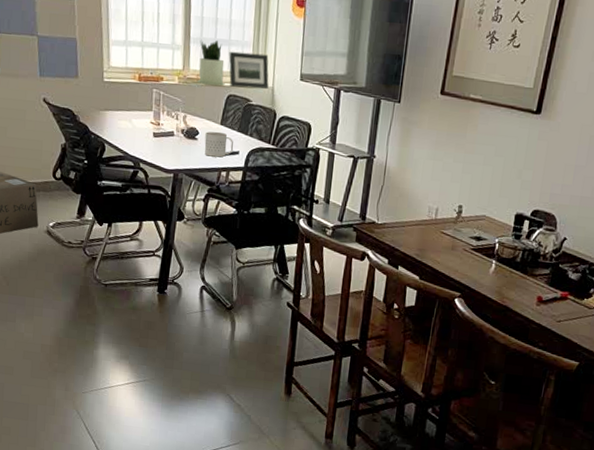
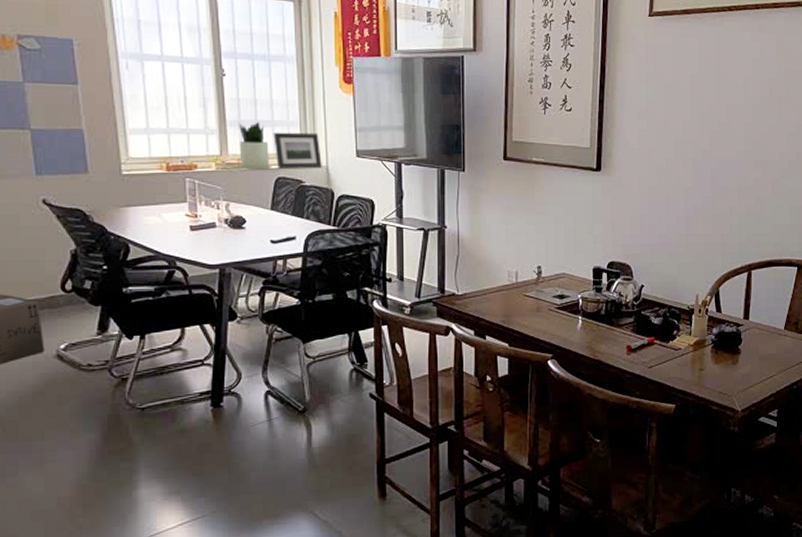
mug: present [204,131,234,158] -> none [254,217,289,245]

